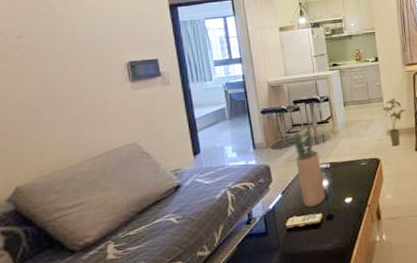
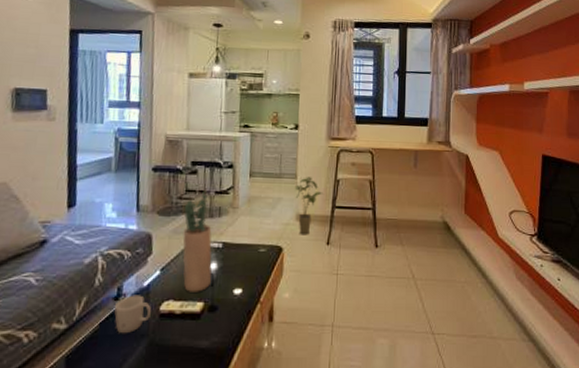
mug: none [248,216,279,251] -> present [114,295,151,334]

